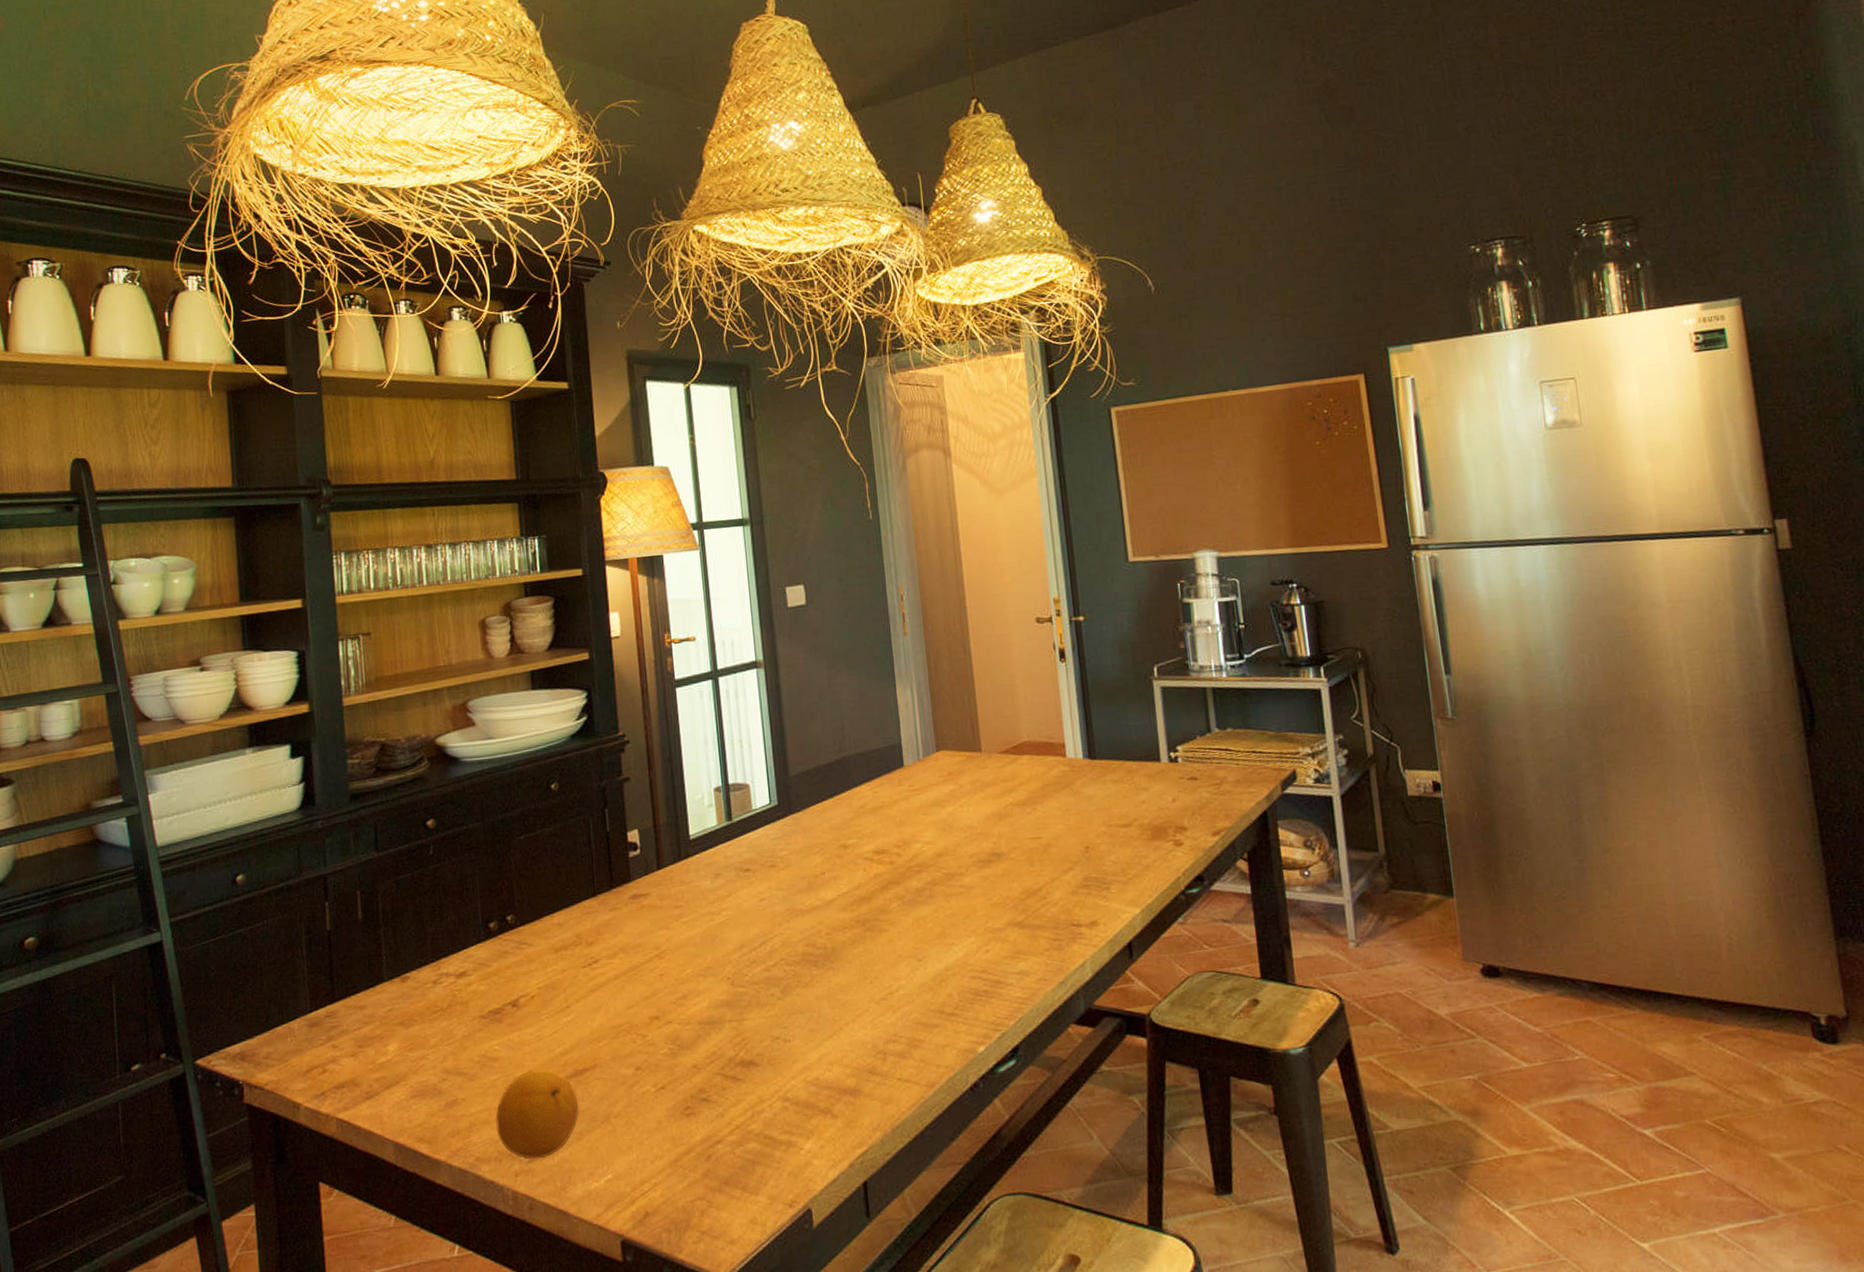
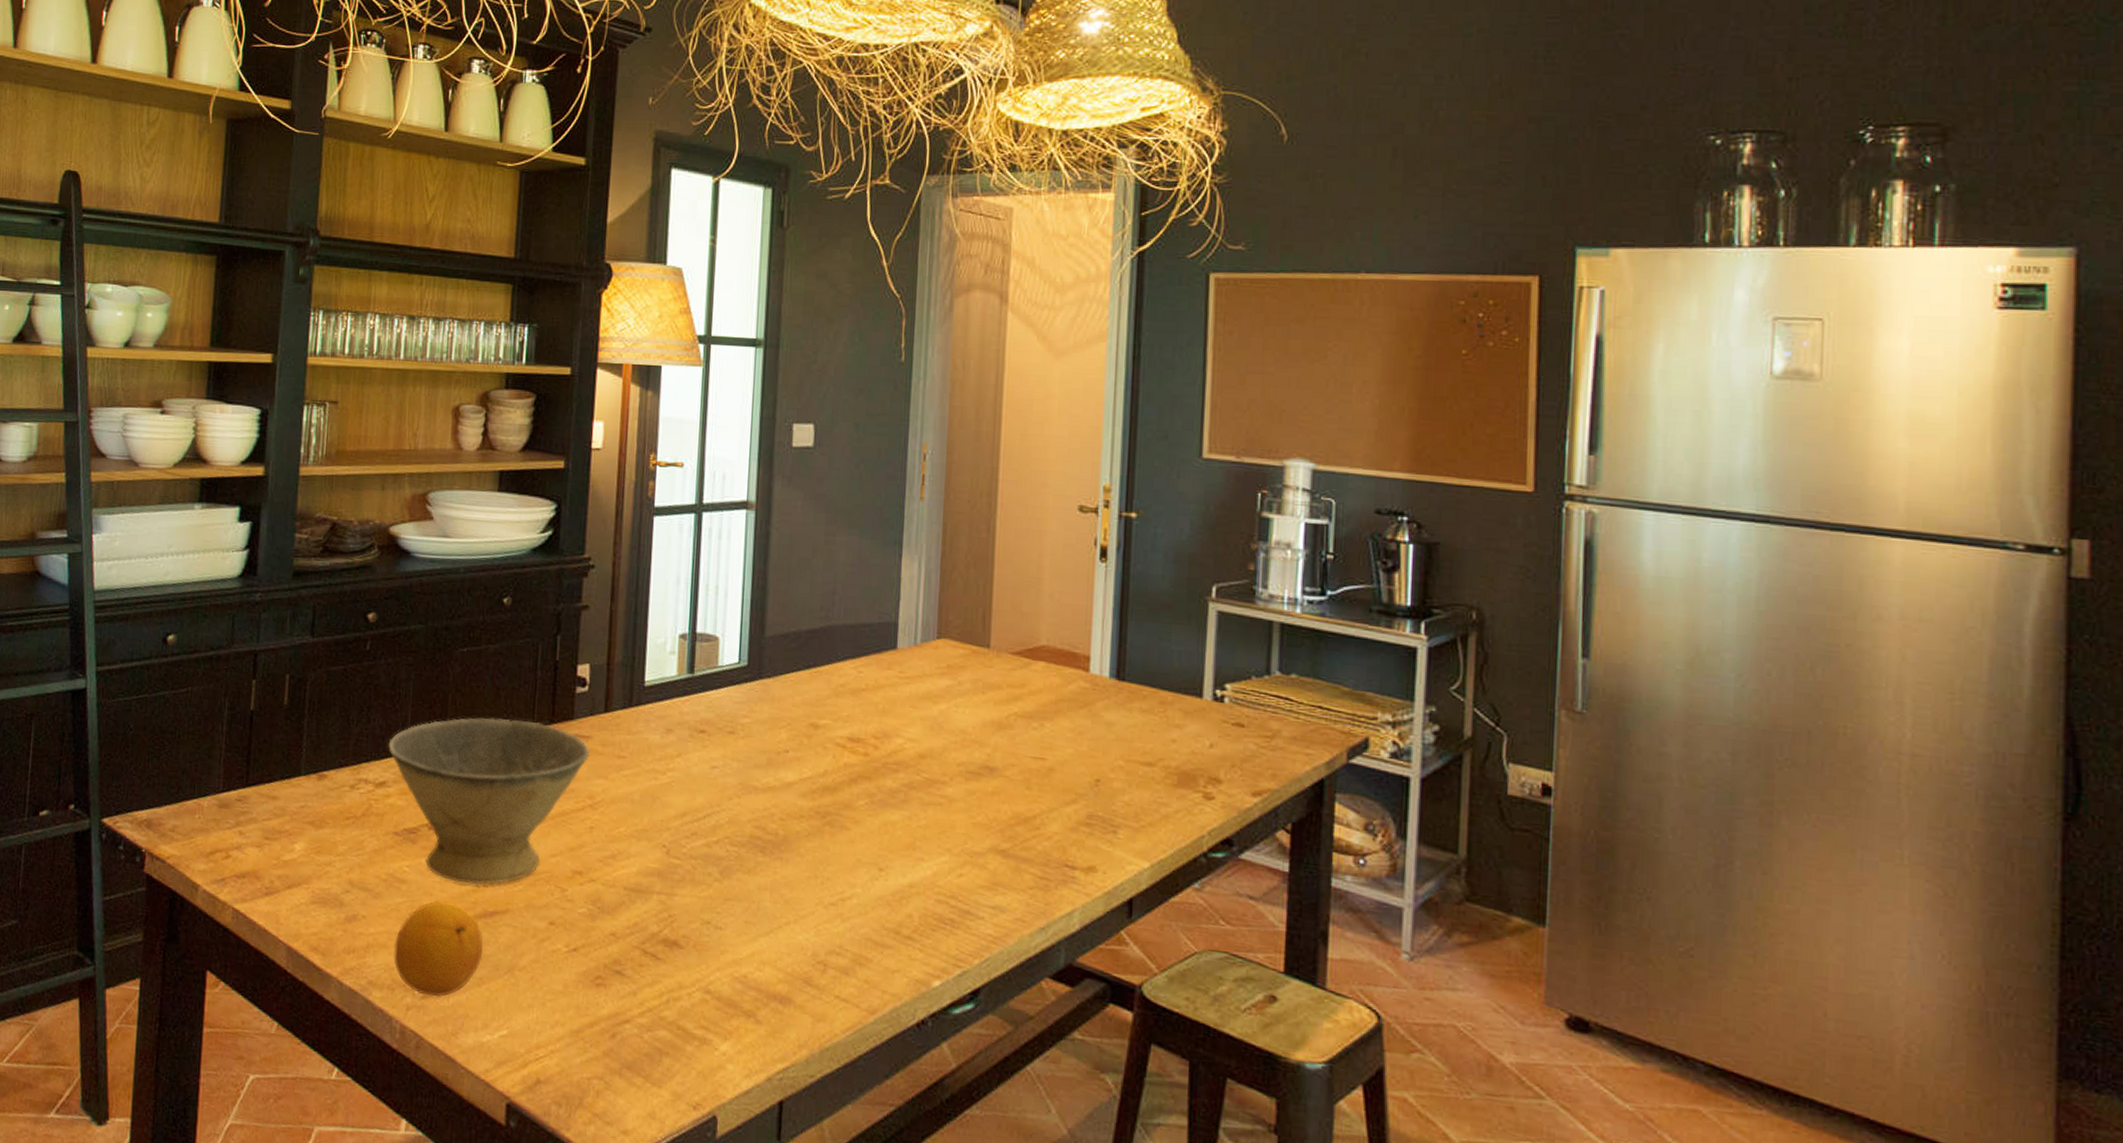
bowl: none [463,890,650,1050] -> present [388,717,589,885]

